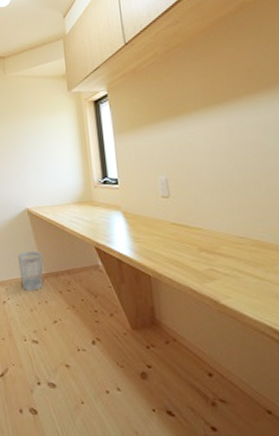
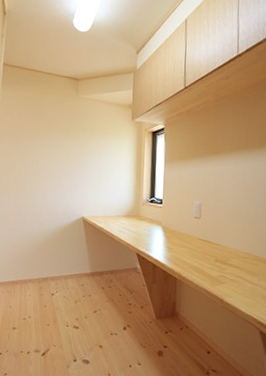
wastebasket: present [17,251,43,291] -> none [69,253,91,286]

